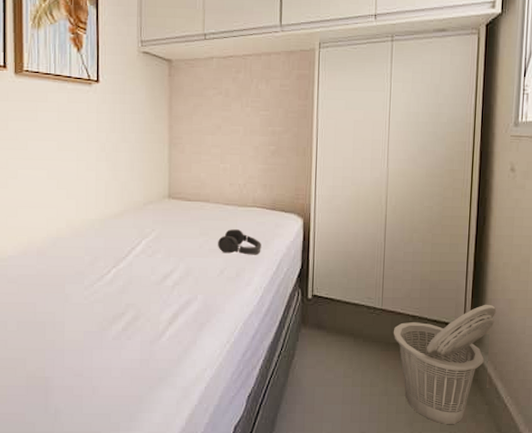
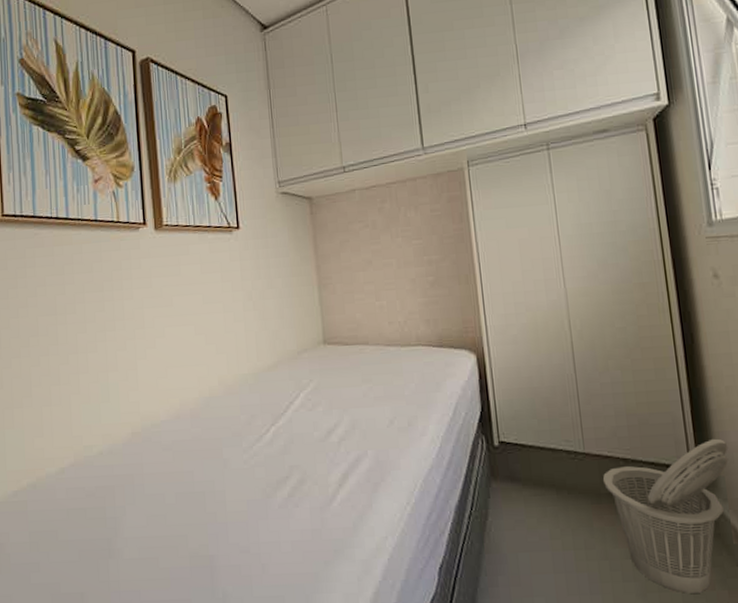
headphones: present [218,229,261,255] -> none [383,372,433,401]

